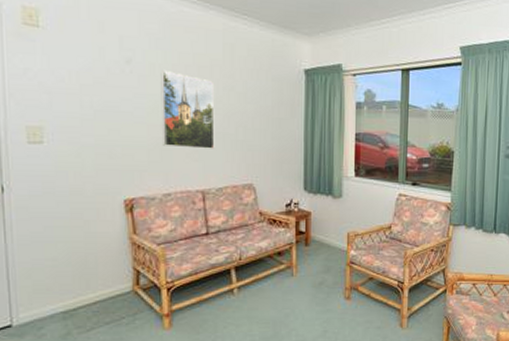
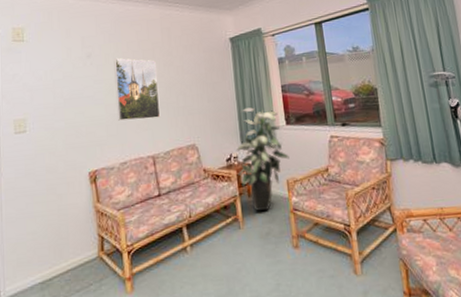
indoor plant: none [297,152,354,262] -> present [235,107,290,211]

